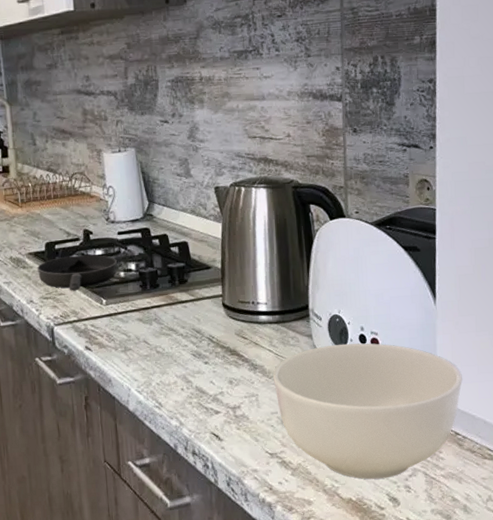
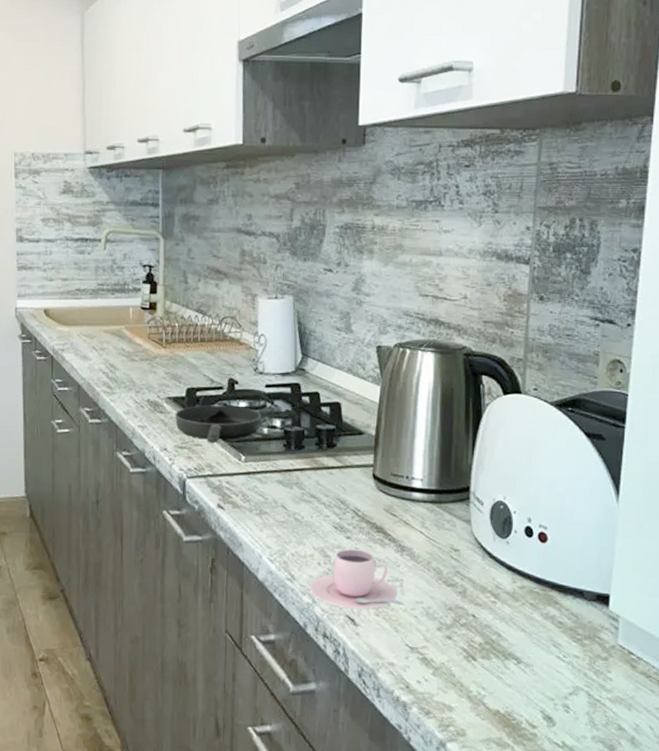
teacup: none [176,372,261,427] -> present [309,549,404,610]
bowl: present [272,343,462,480] -> none [421,534,643,693]

